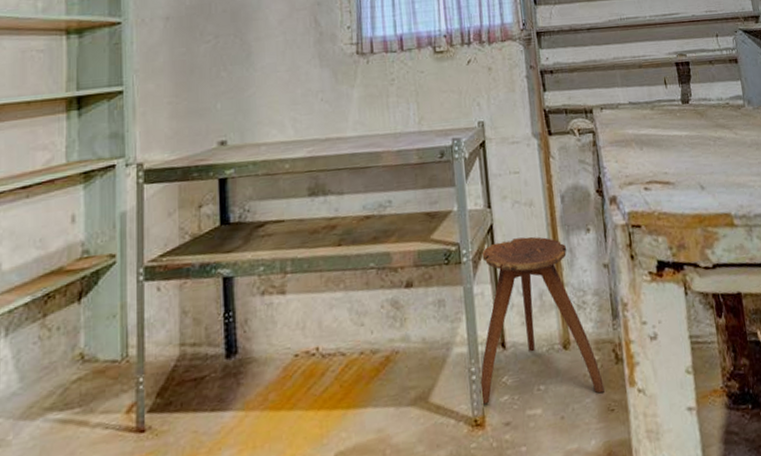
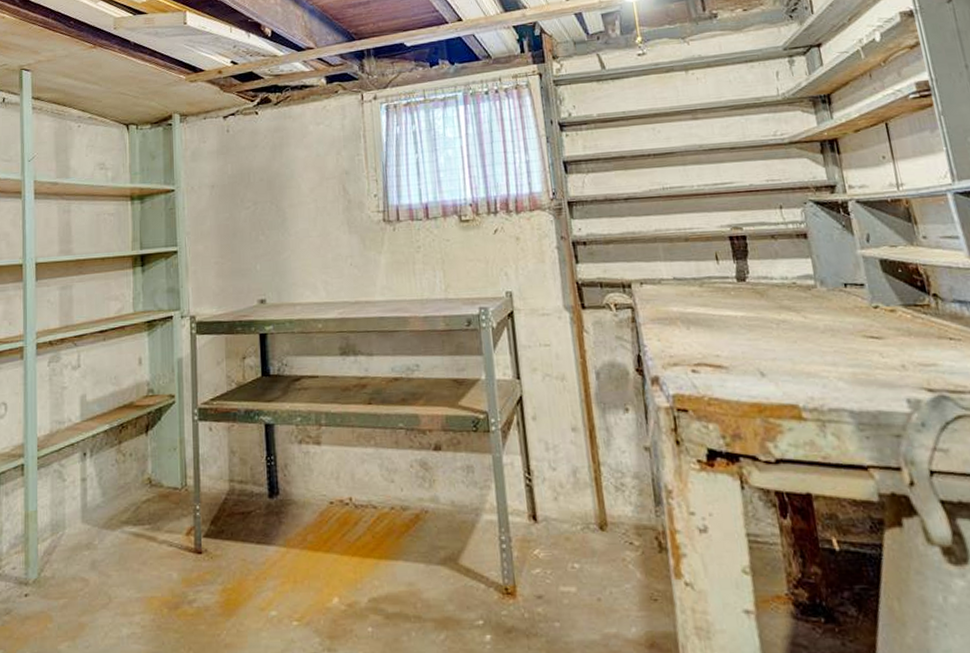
stool: present [479,236,605,405] -> none [510,411,646,581]

